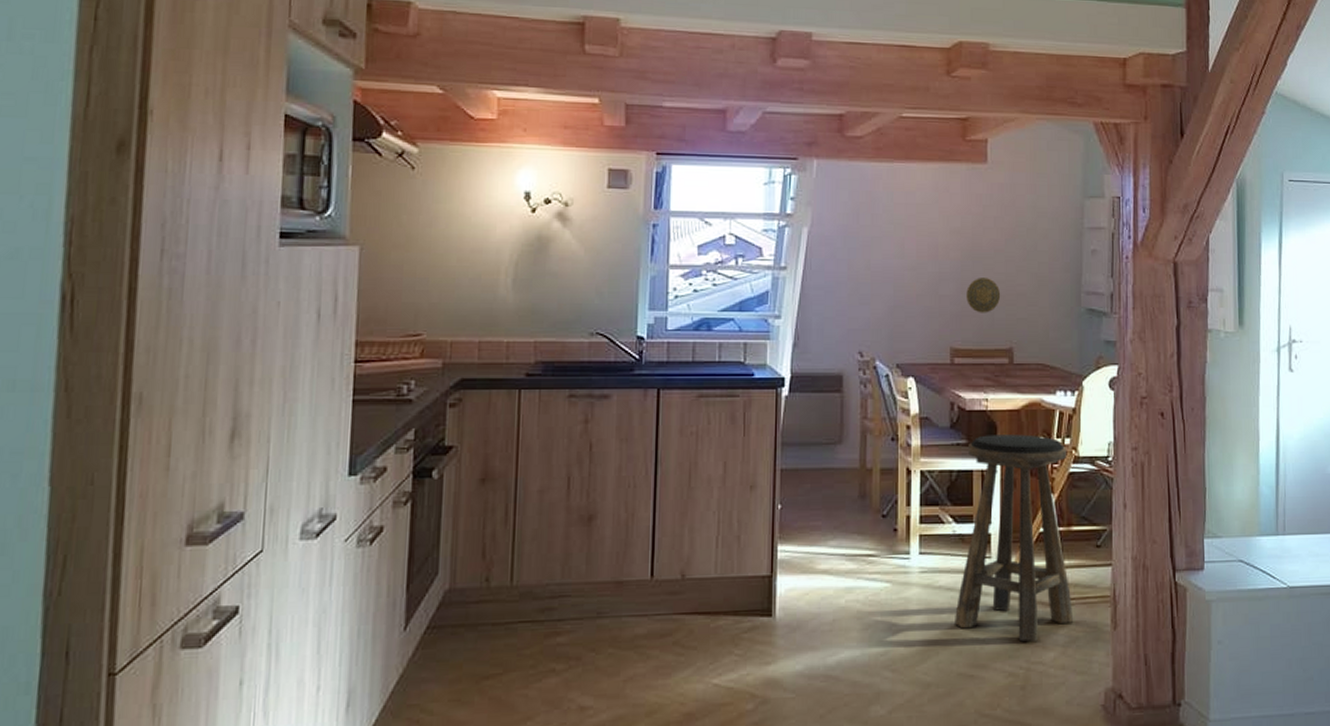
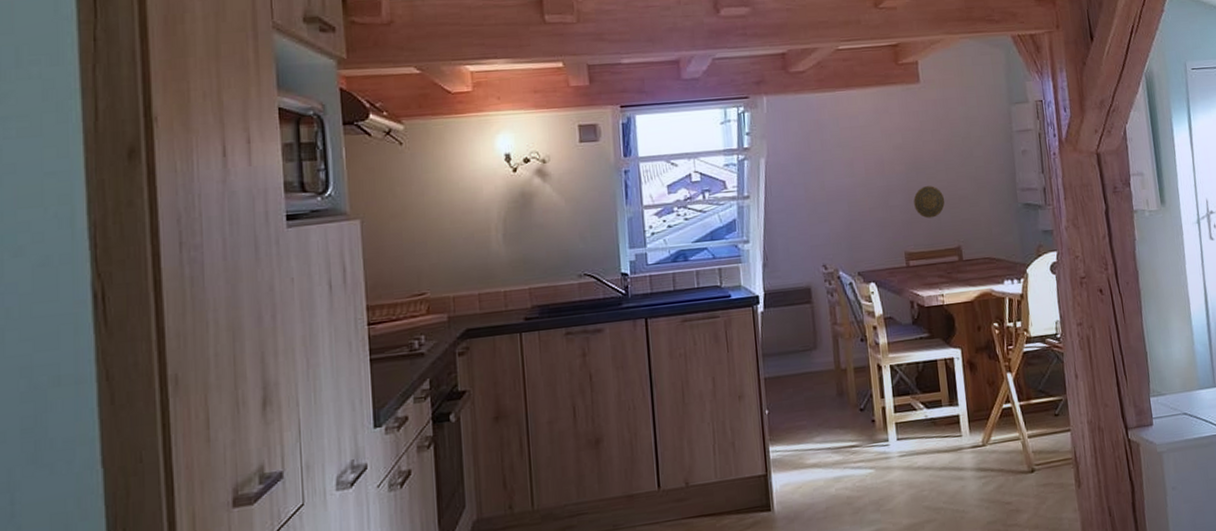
stool: present [955,434,1074,642] -> none [930,322,1042,508]

